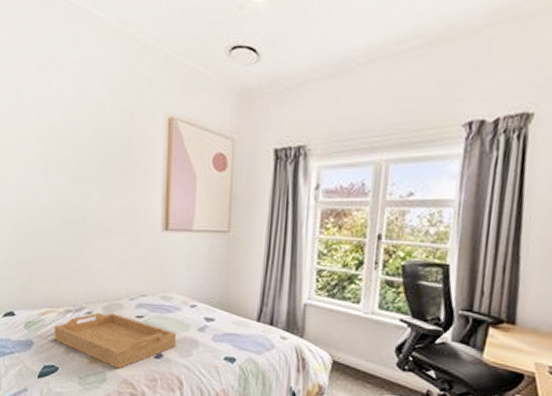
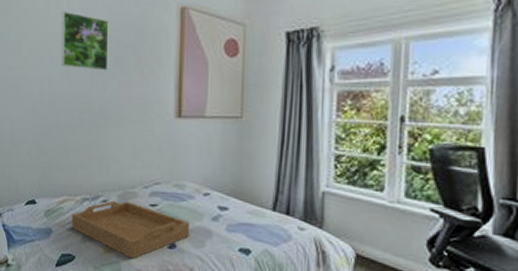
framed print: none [39,113,92,181] -> present [62,10,109,71]

